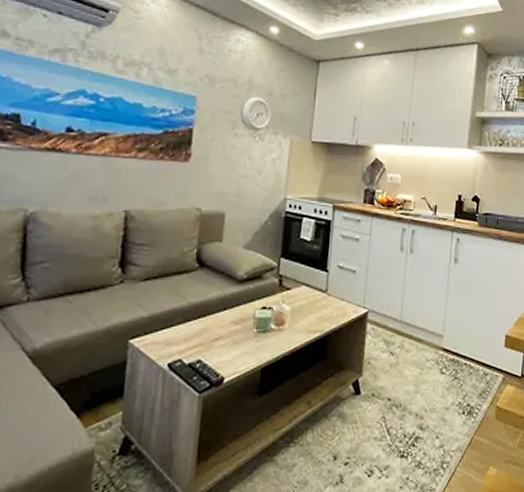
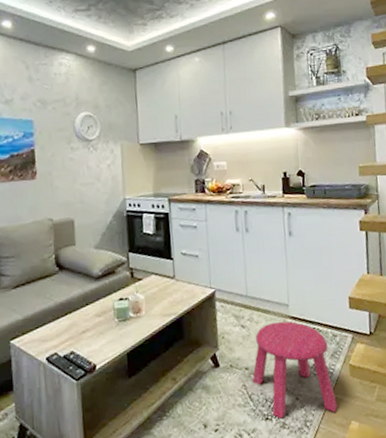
stool: none [392,352,478,458] -> present [252,321,338,419]

